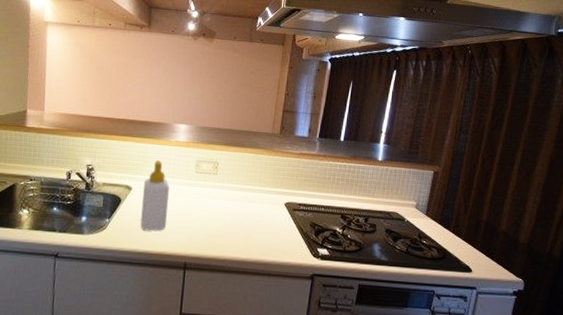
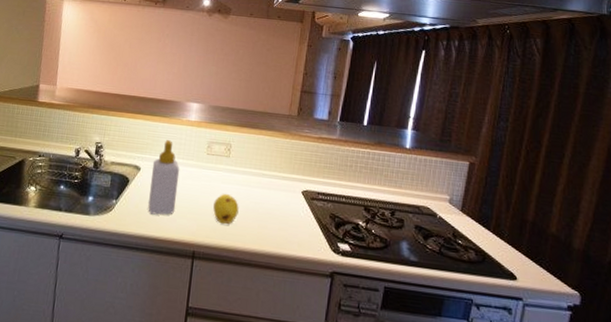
fruit: none [203,208,227,237] -> present [213,193,239,225]

